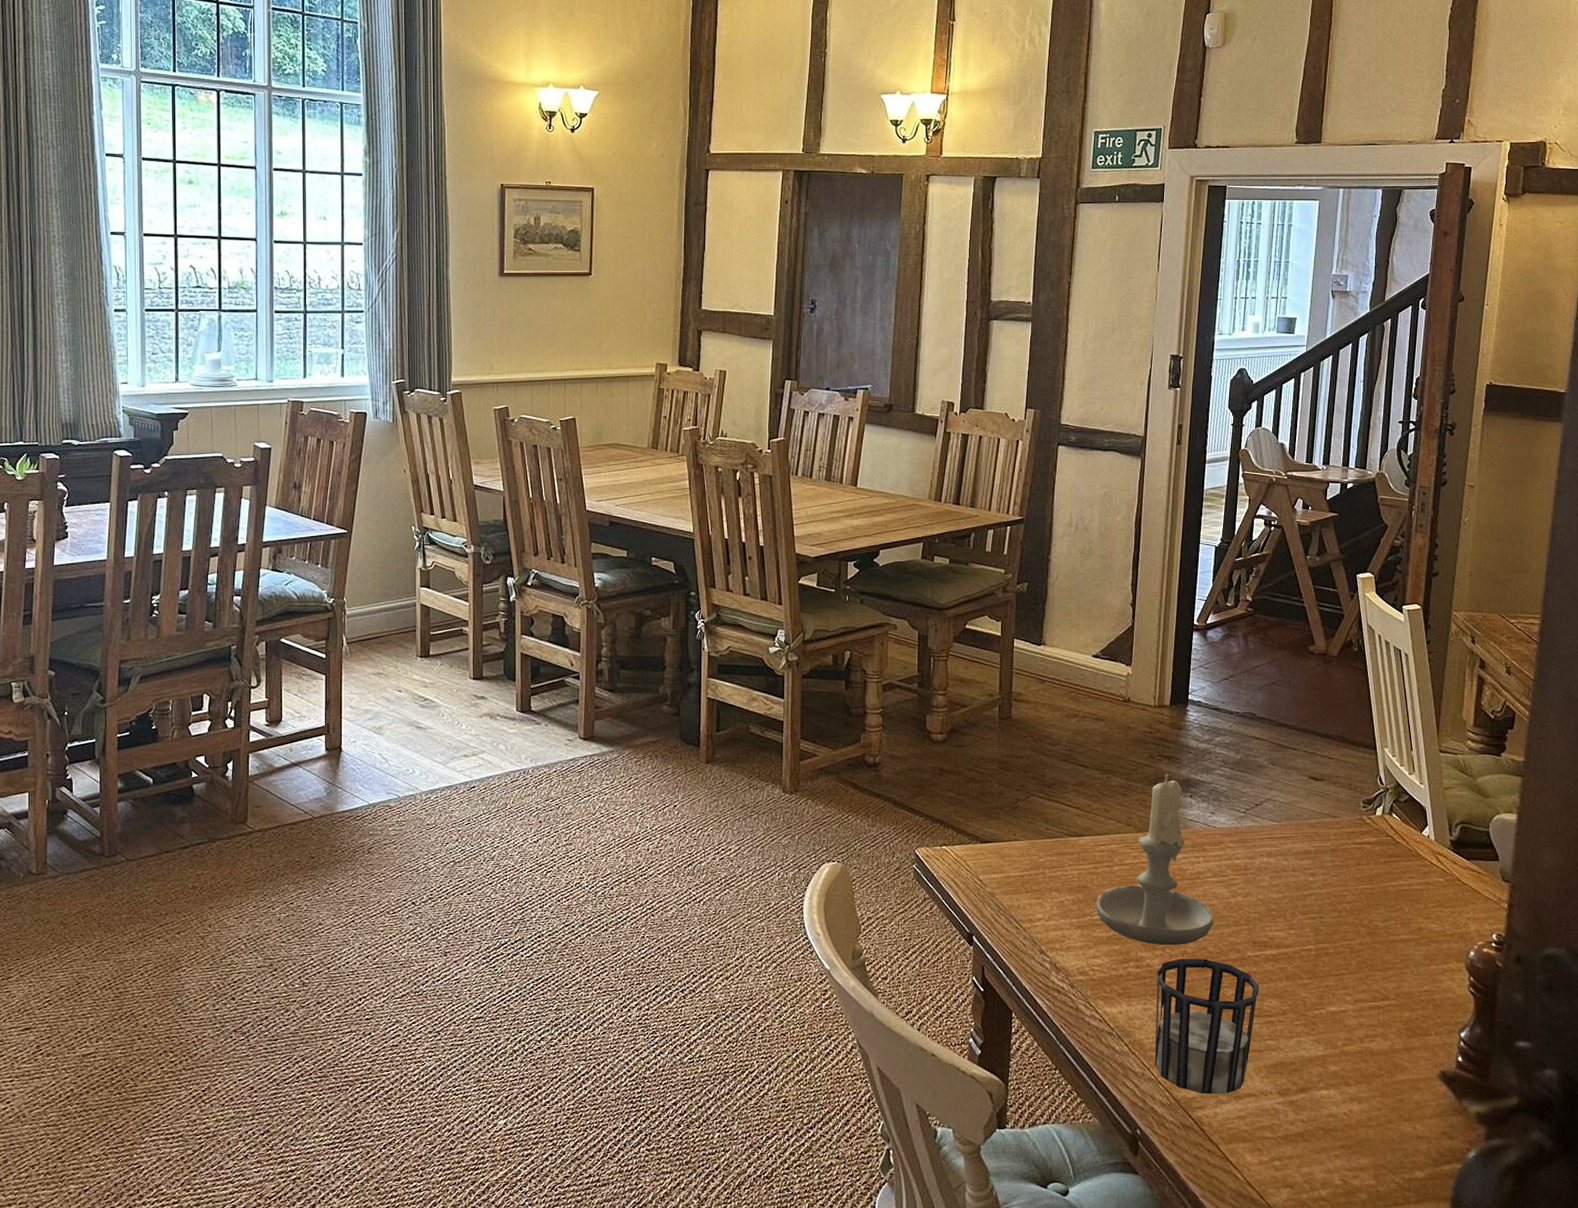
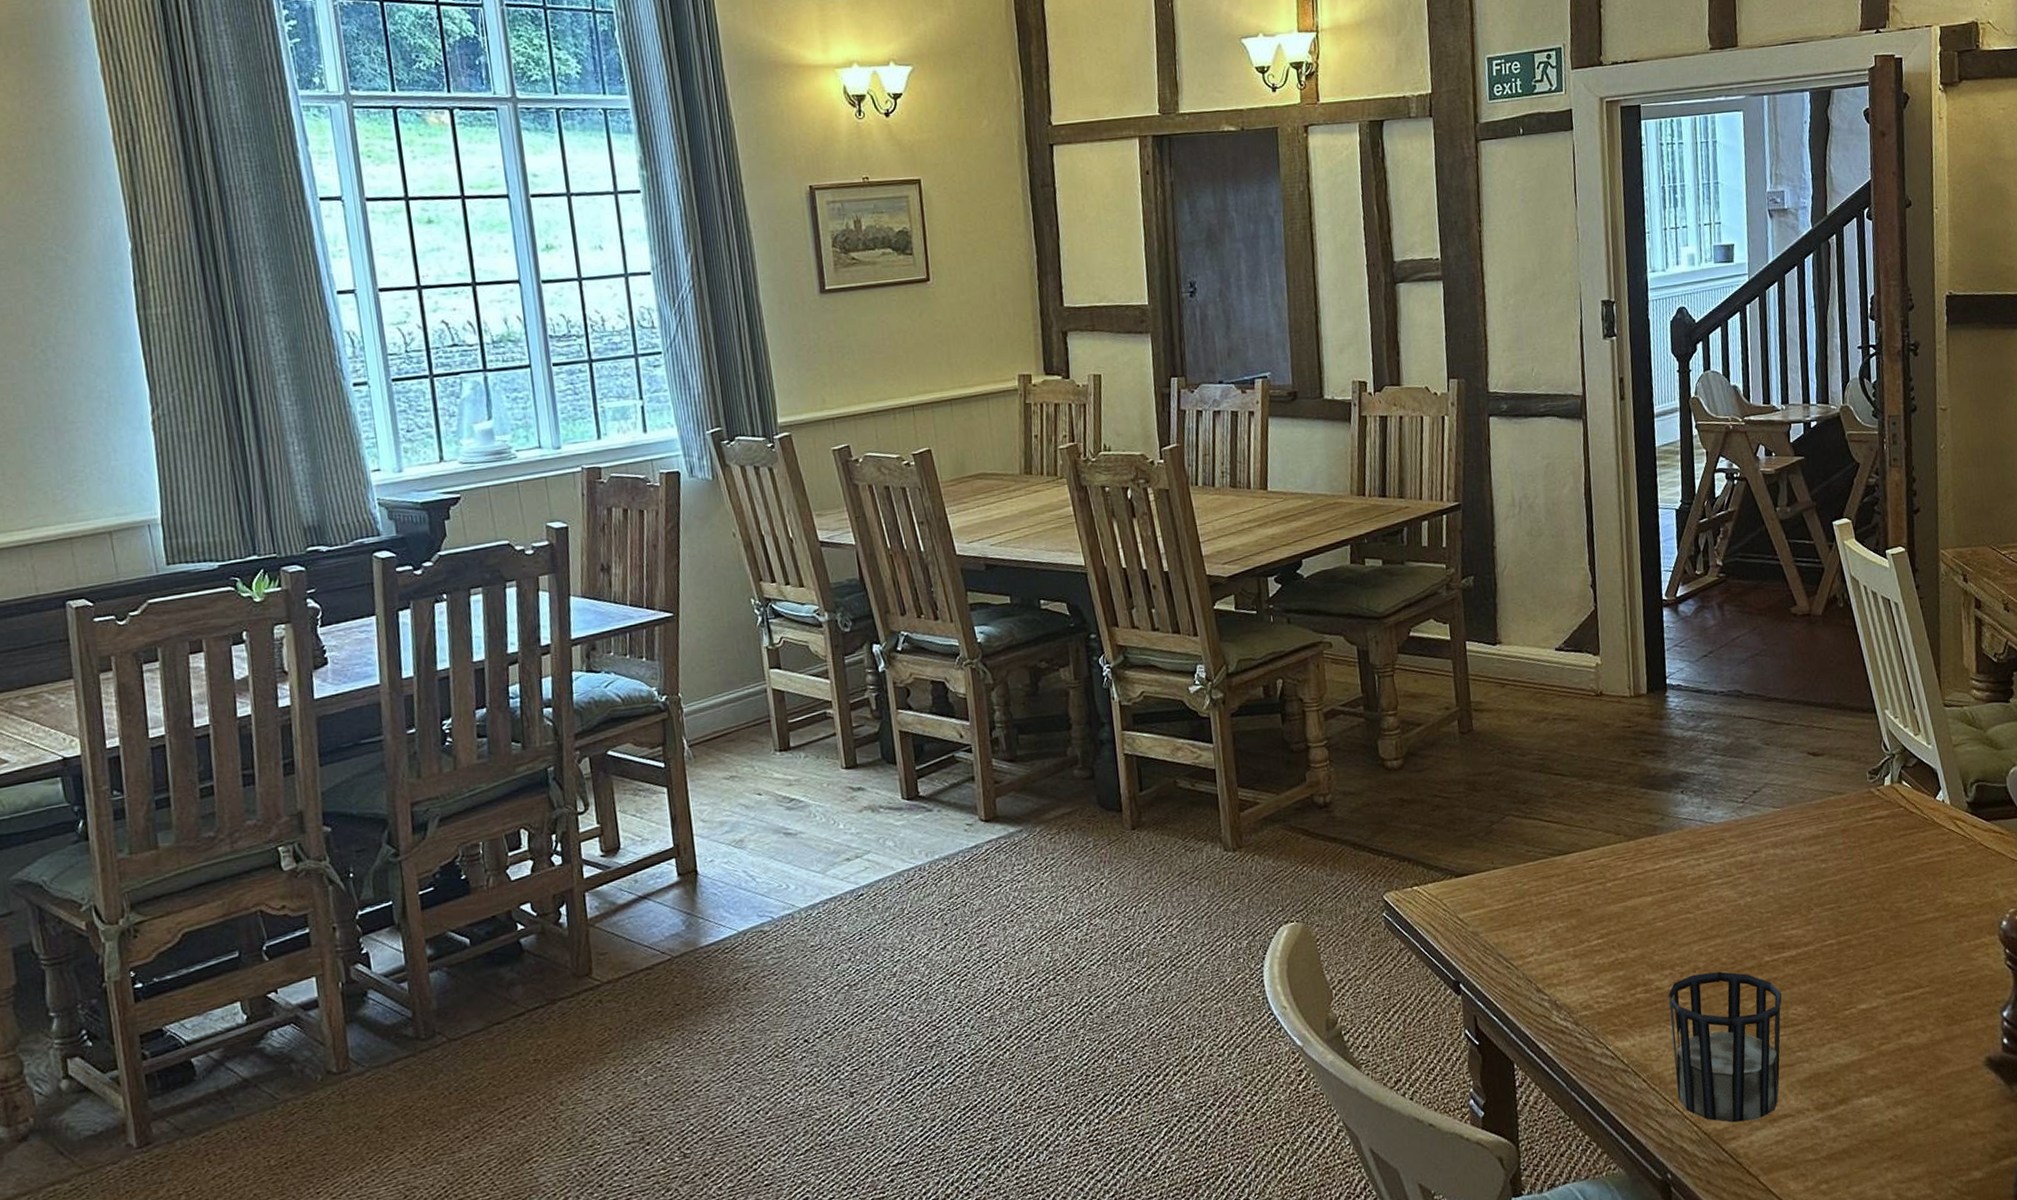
candle: present [1096,774,1214,946] -> none [1592,771,1724,964]

